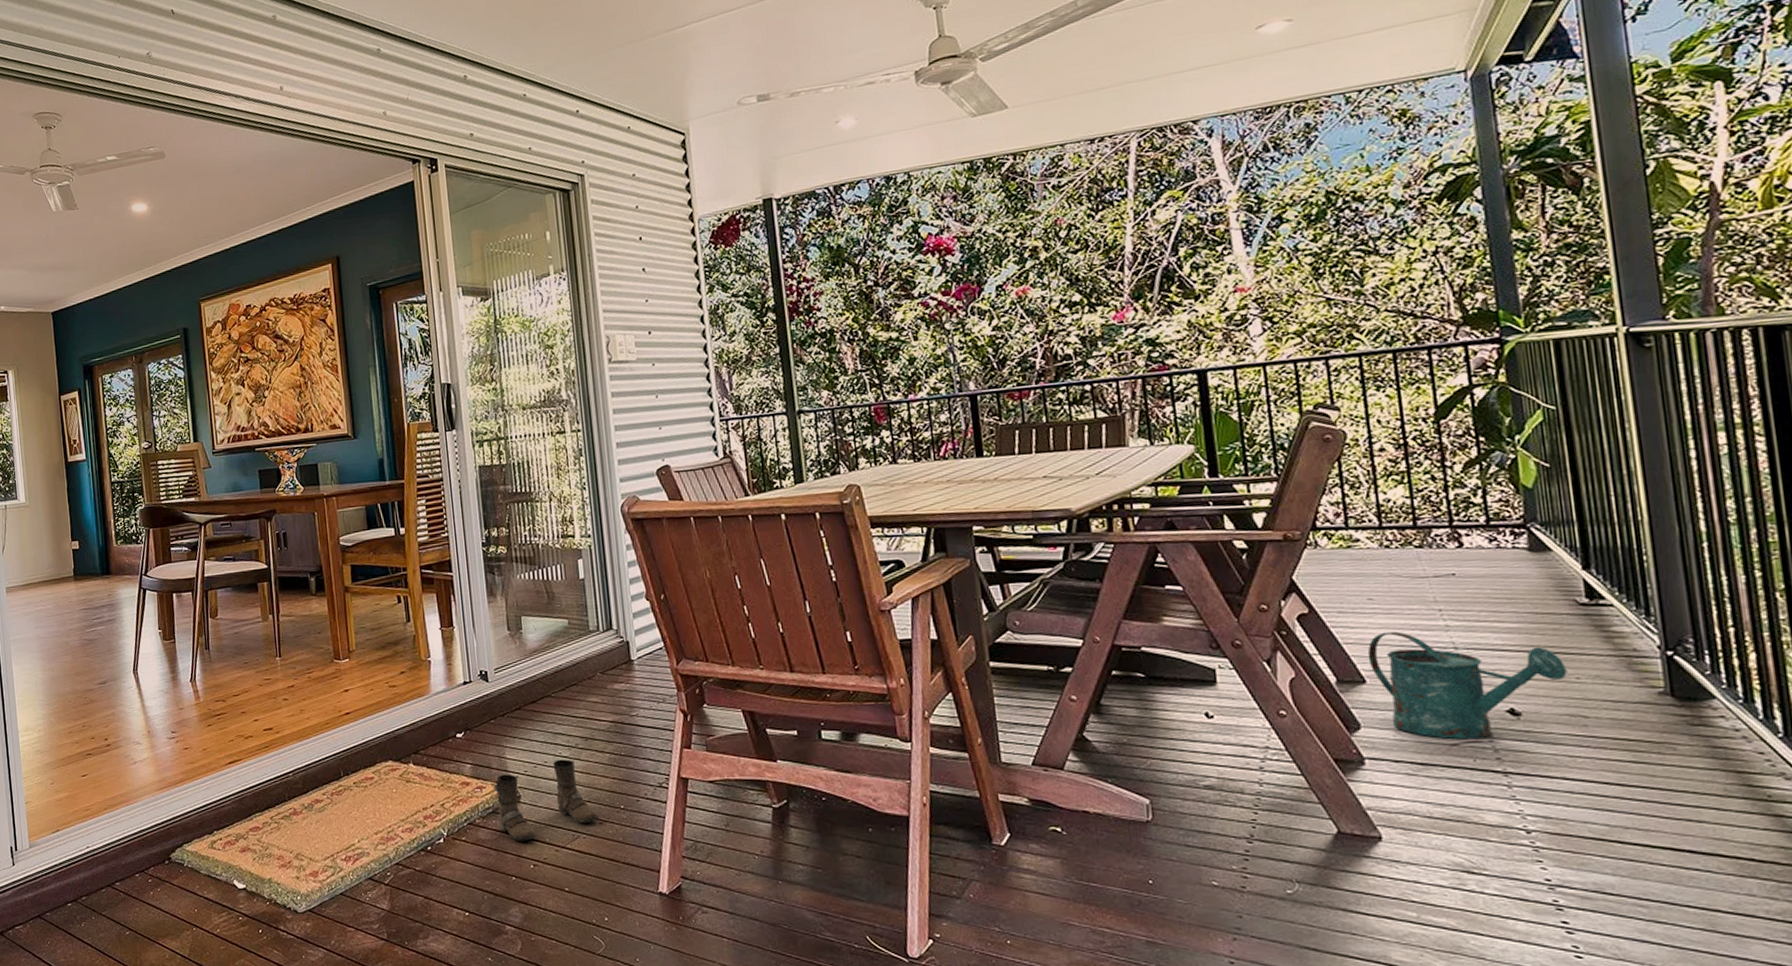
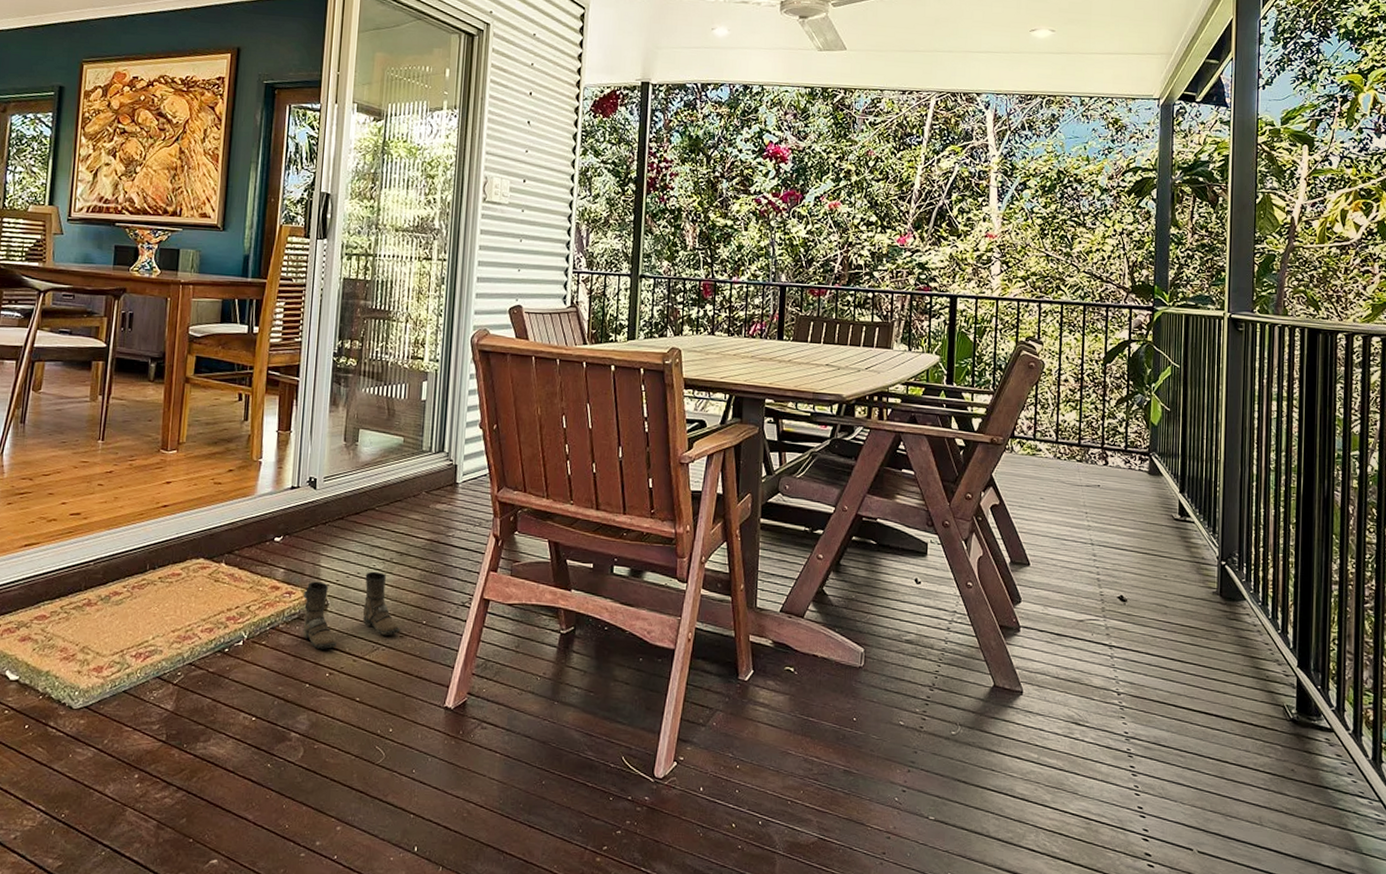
watering can: present [1367,631,1567,739] -> none [1034,526,1160,617]

